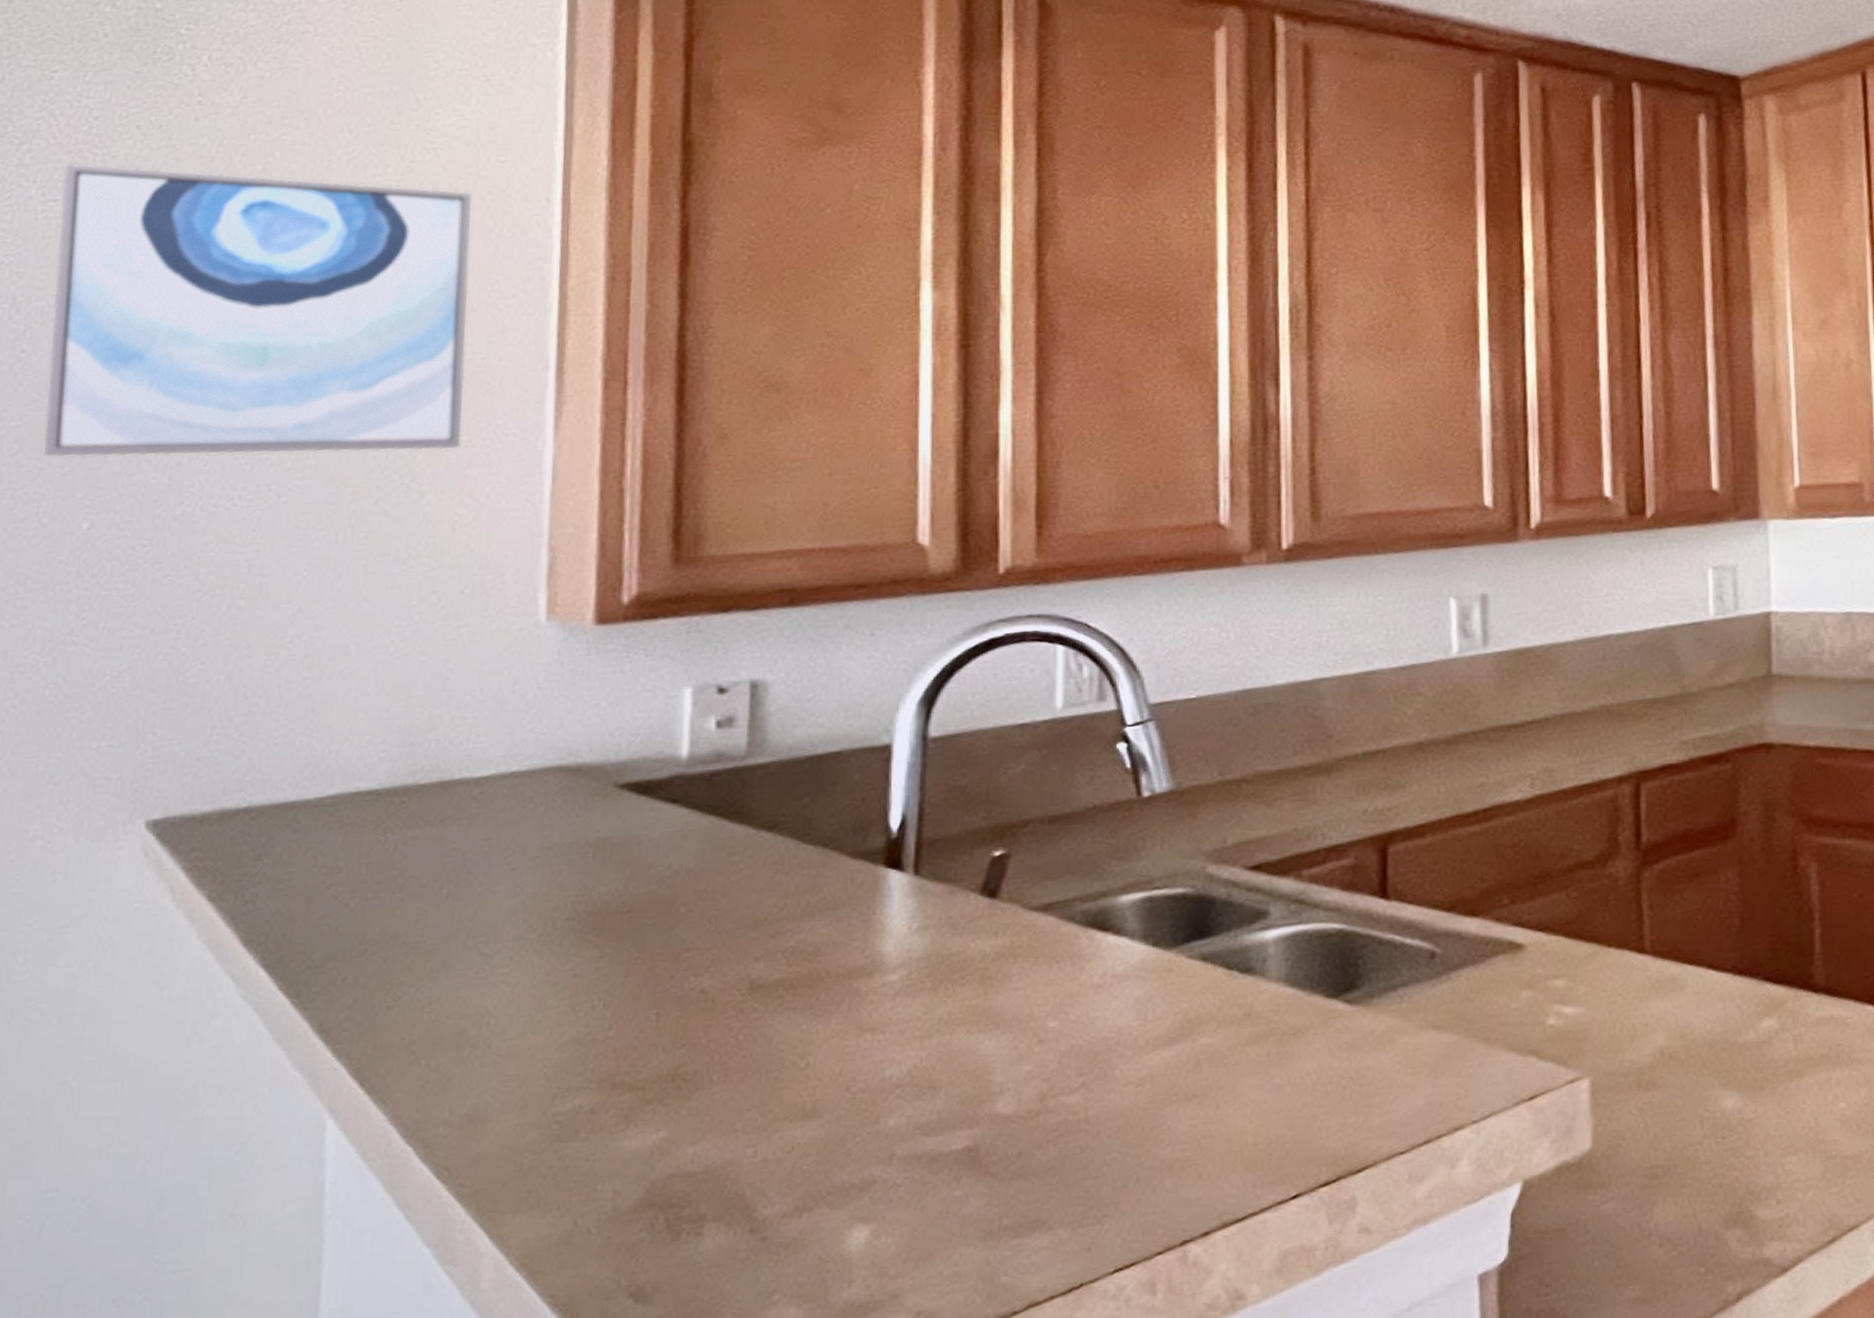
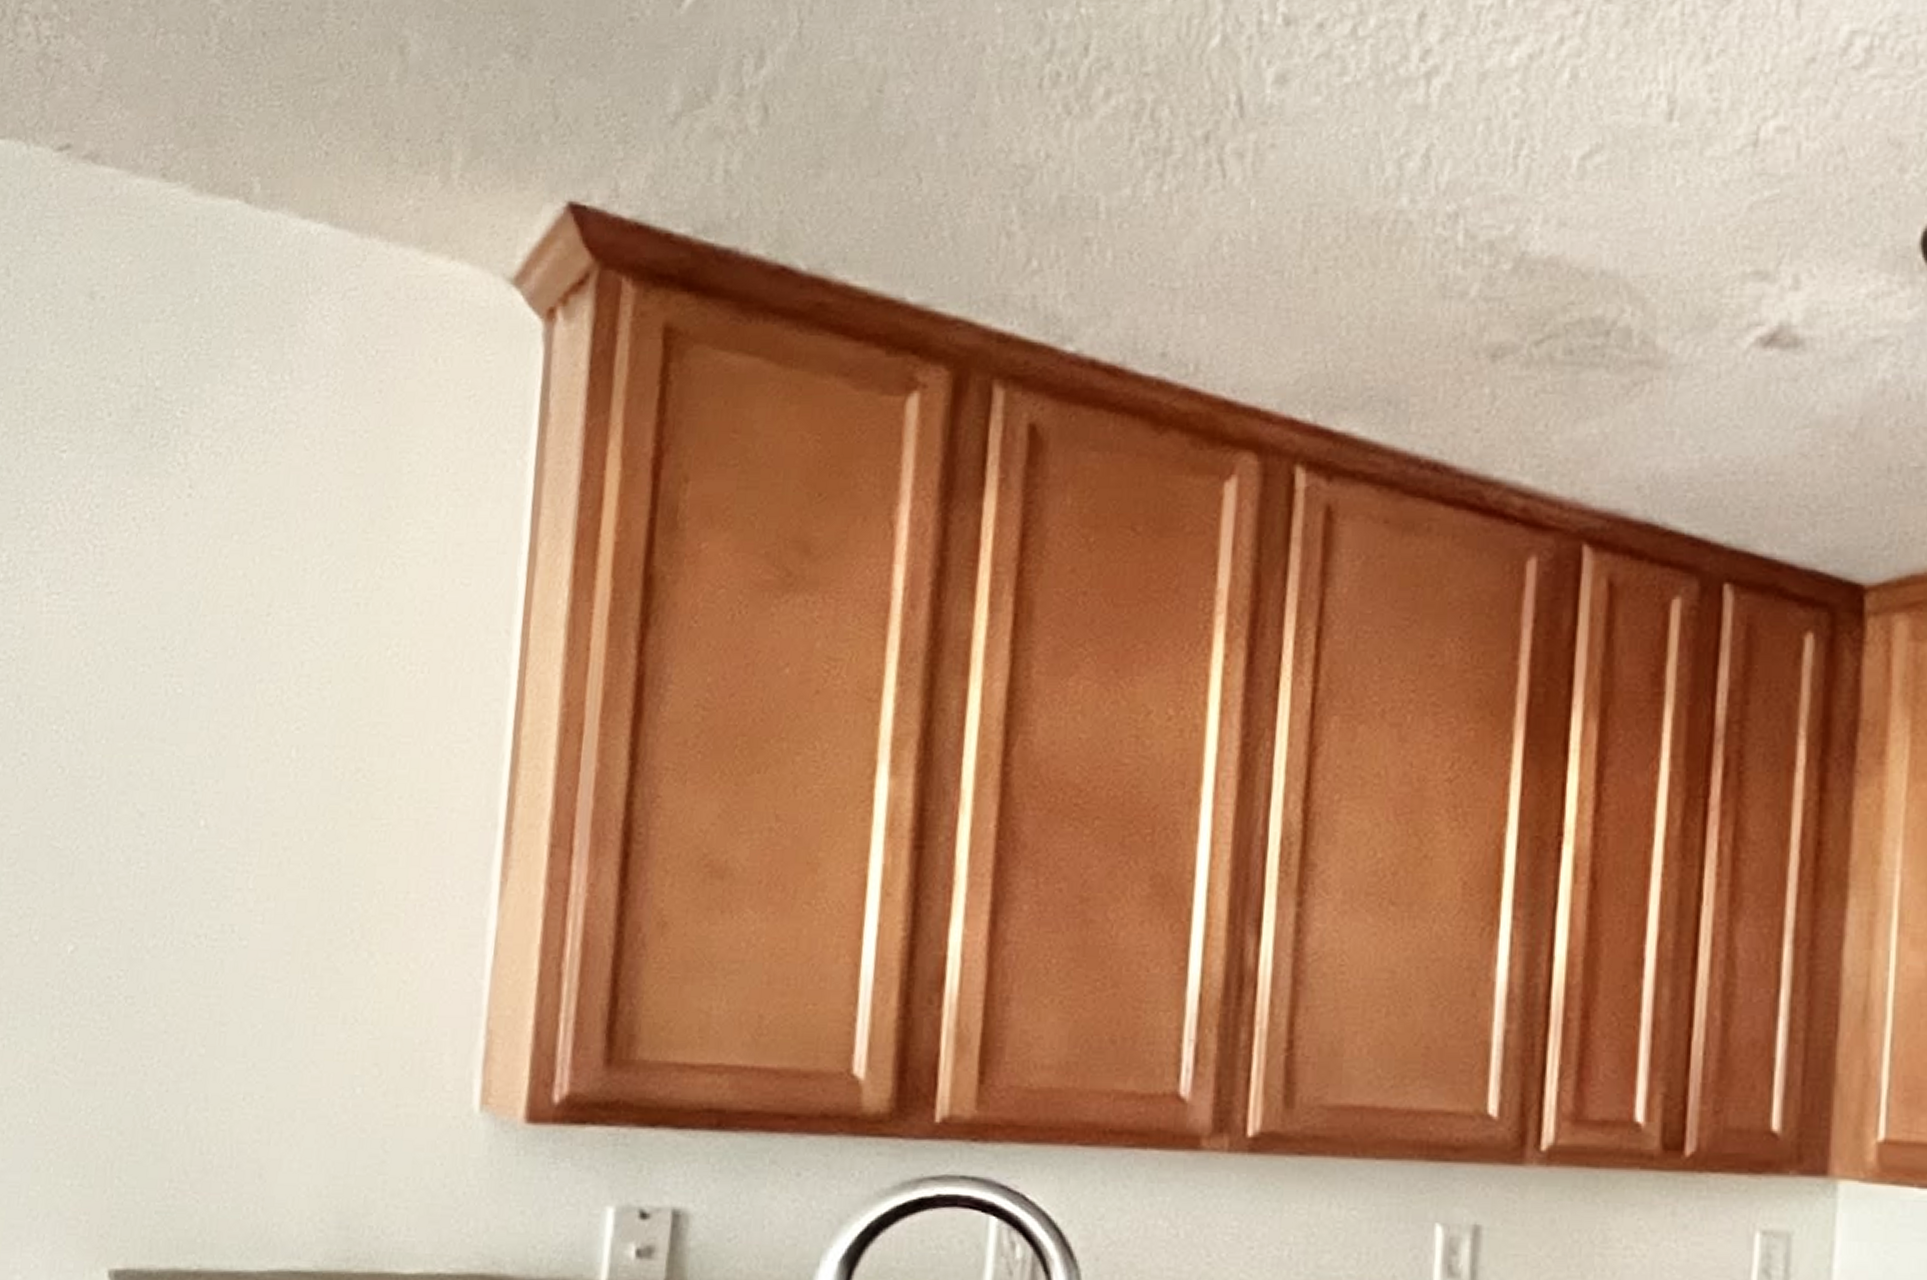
wall art: present [44,163,473,457] -> none [38,554,436,907]

